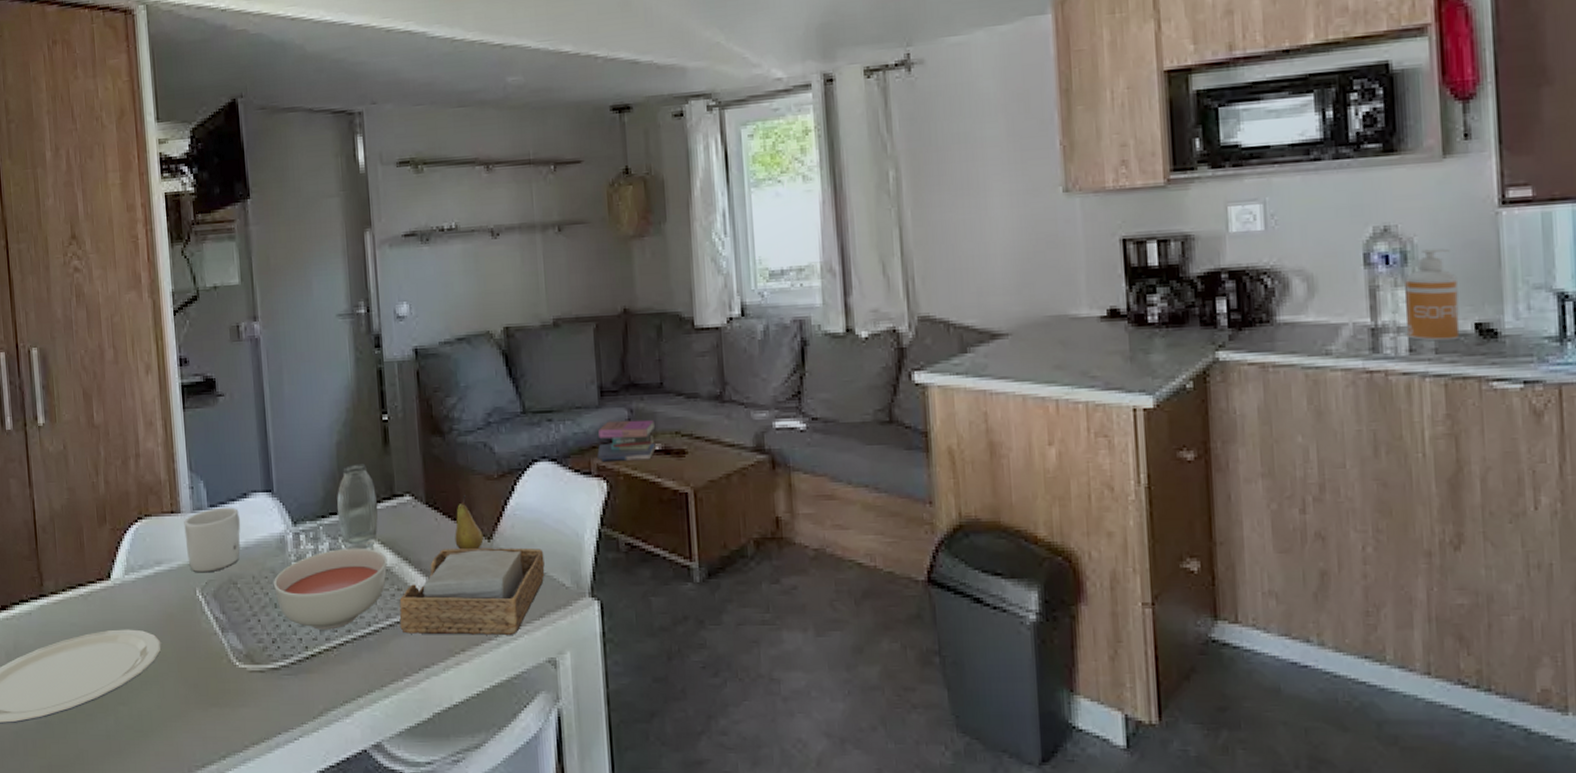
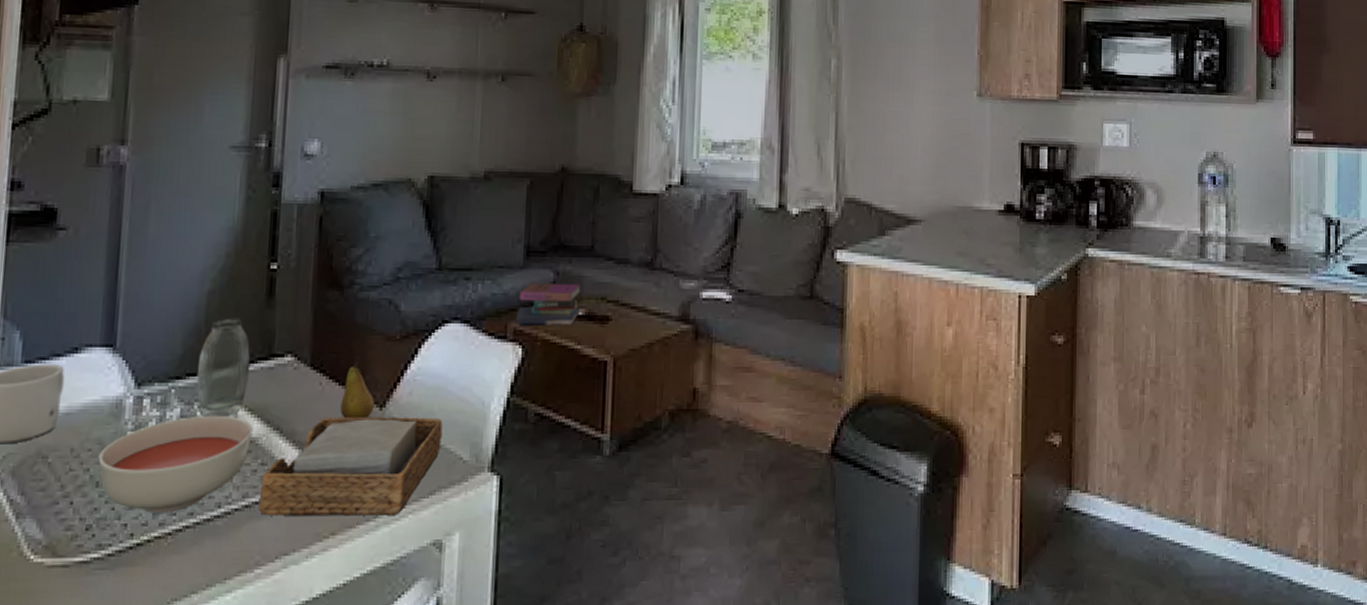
soap dispenser: present [1405,248,1460,342] -> none [1224,174,1261,251]

